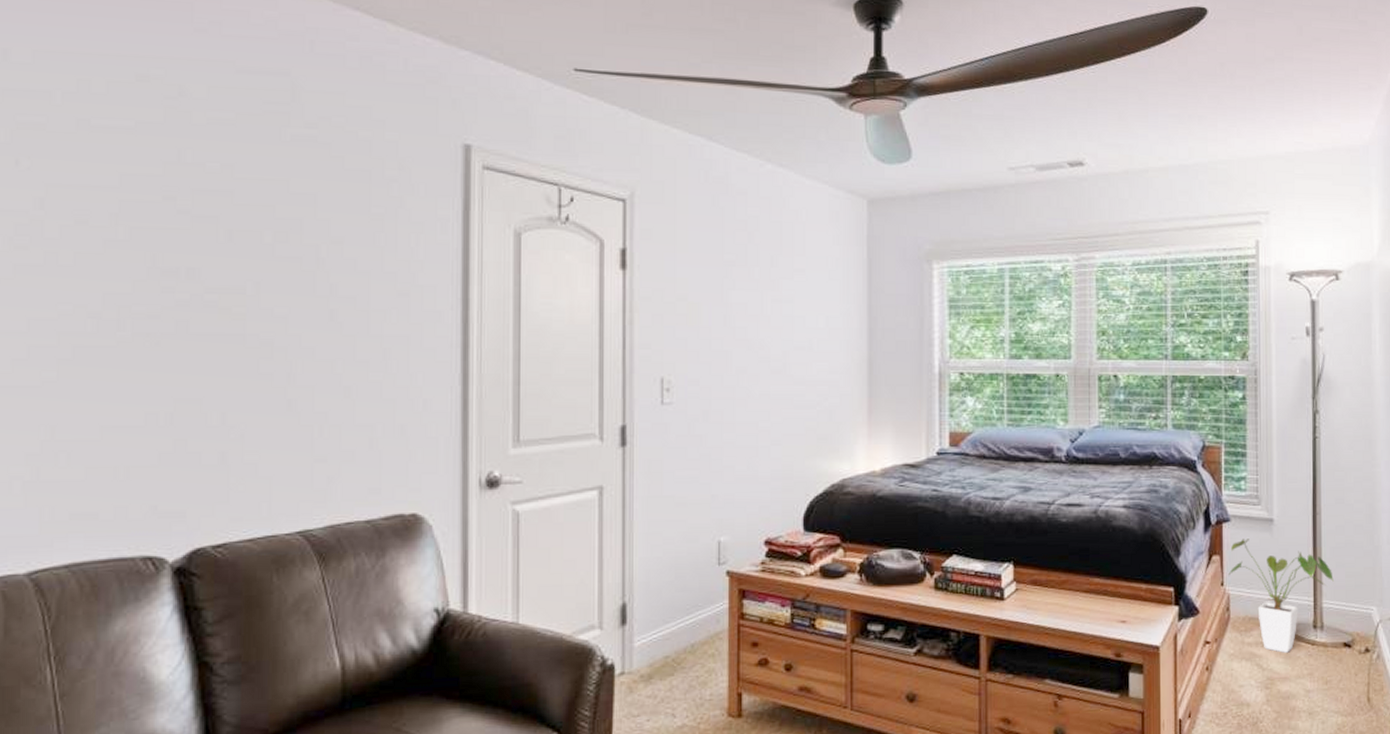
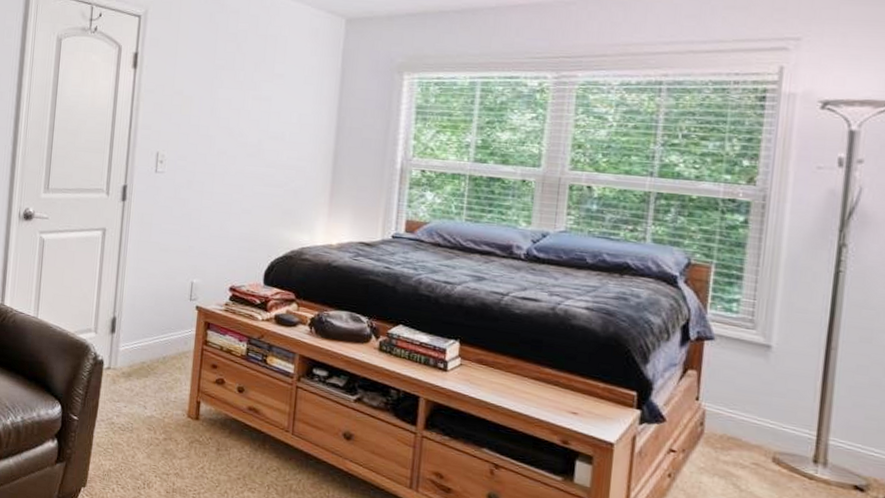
house plant: present [1228,539,1333,653] -> none [706,359,848,480]

